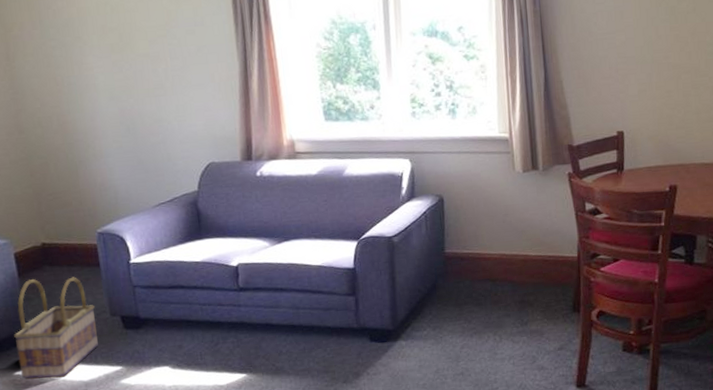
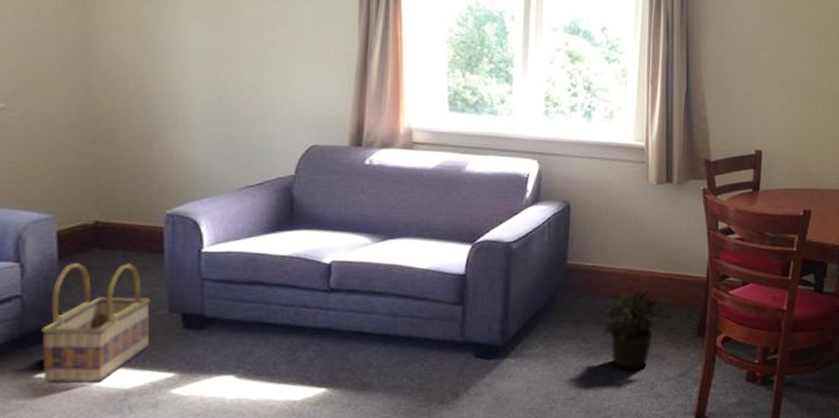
potted plant: none [483,270,547,348] -> present [603,287,672,373]

